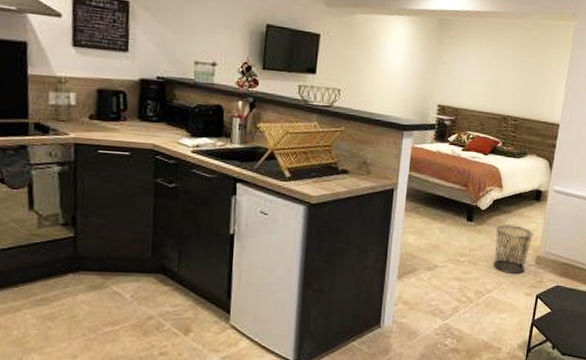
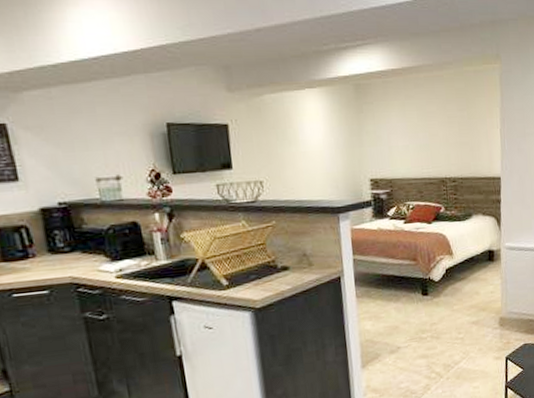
waste bin: present [493,224,533,274] -> none [453,290,492,341]

